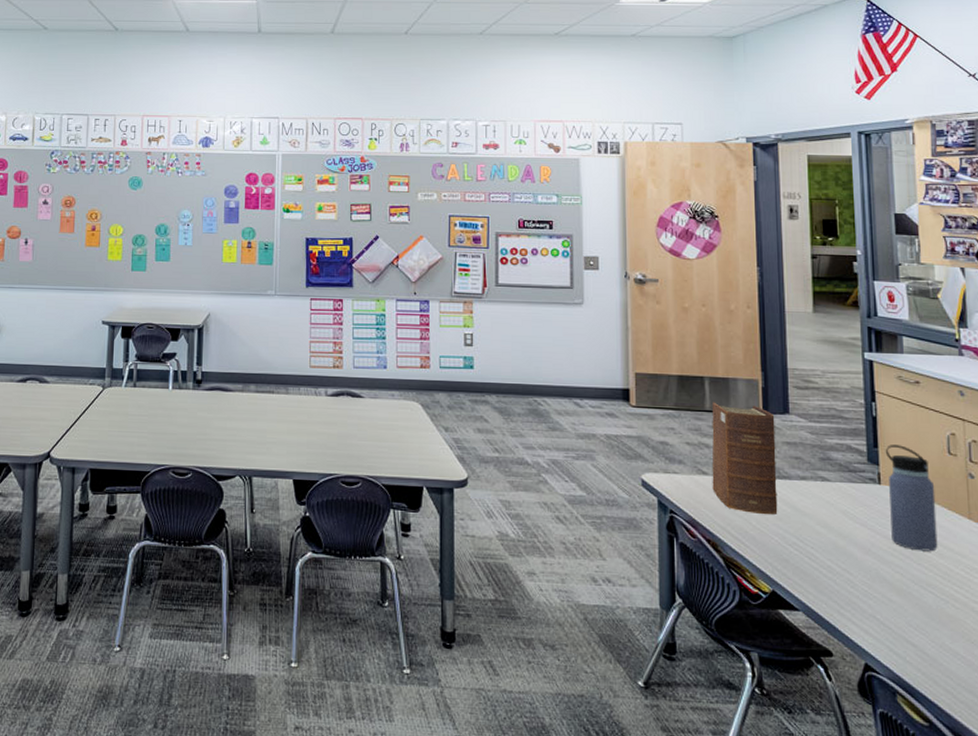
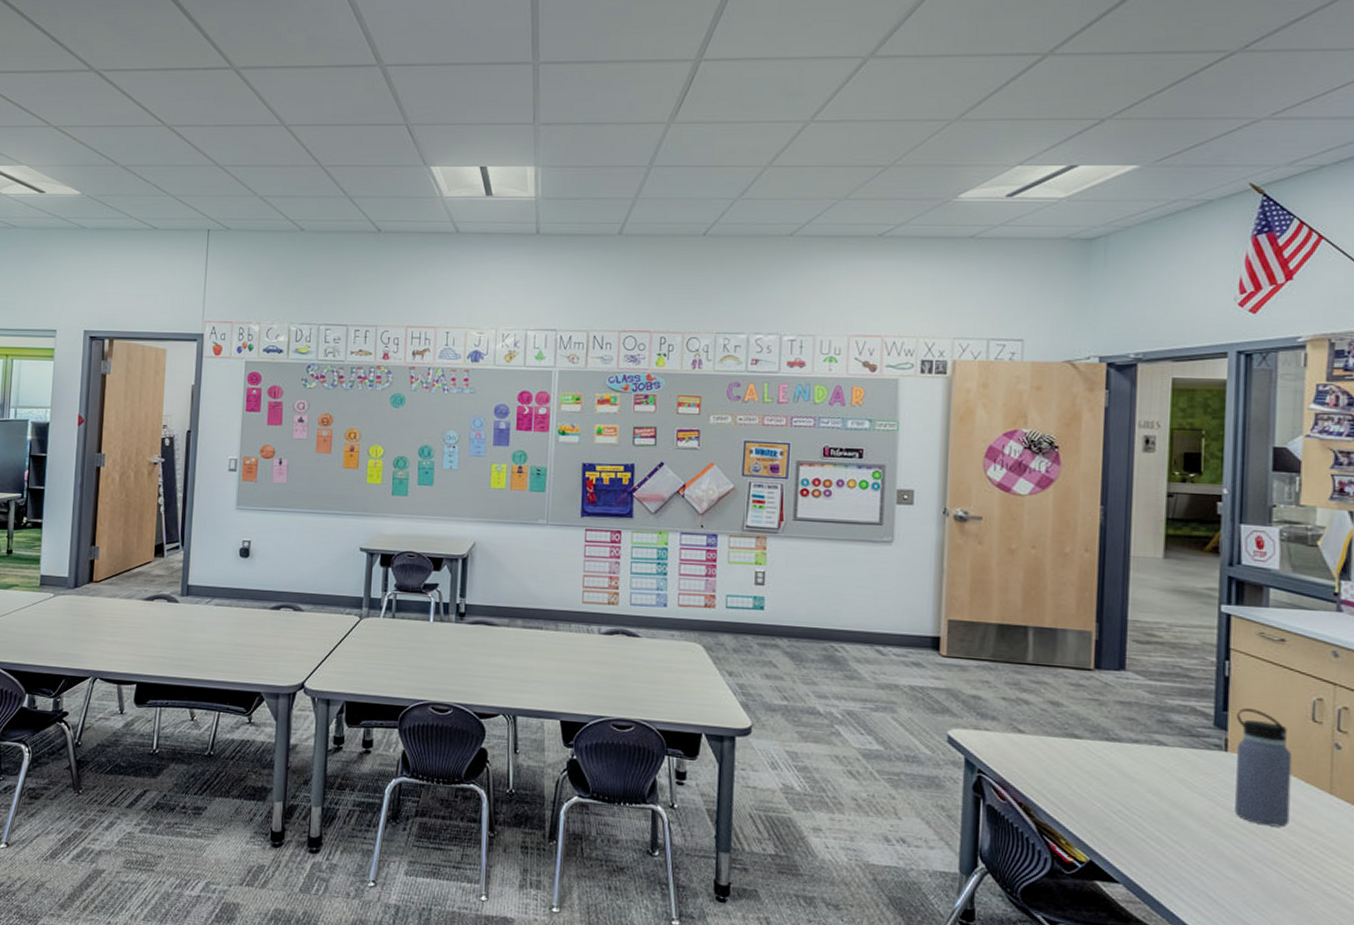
book: present [712,402,778,515] -> none [1028,654,1108,780]

